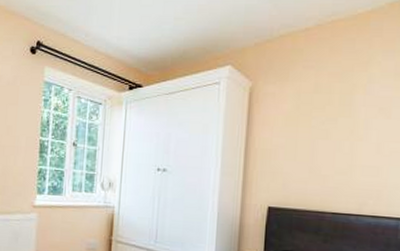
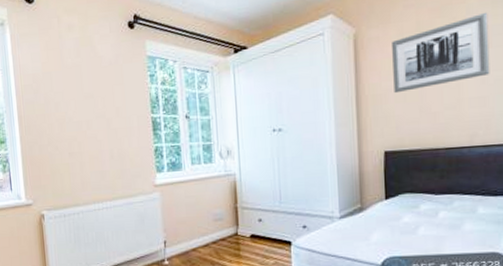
wall art: none [285,83,390,151] -> present [392,12,490,94]

